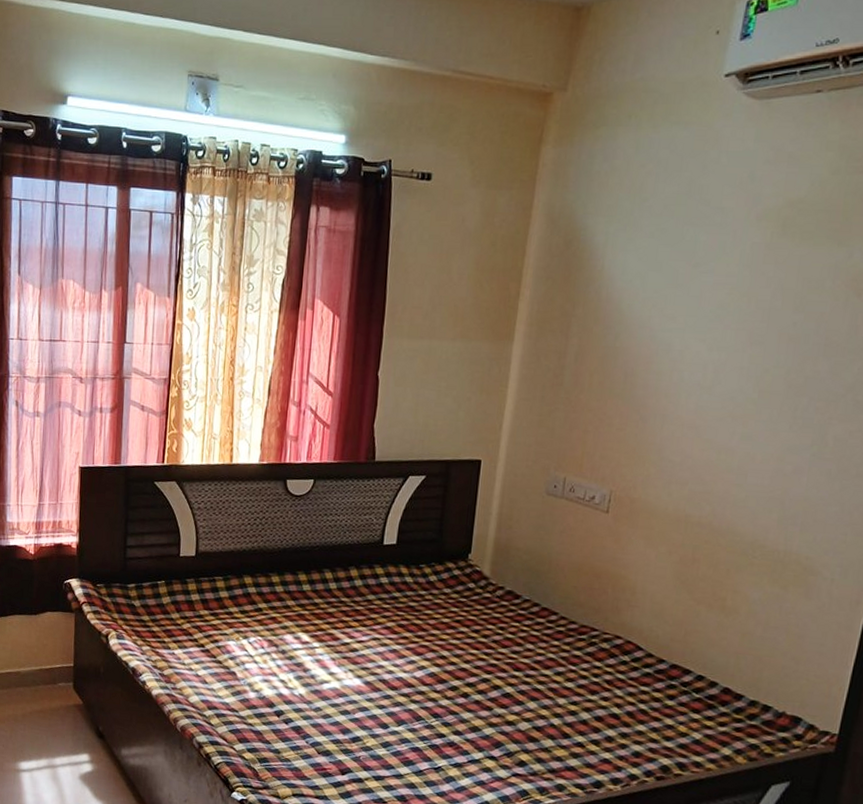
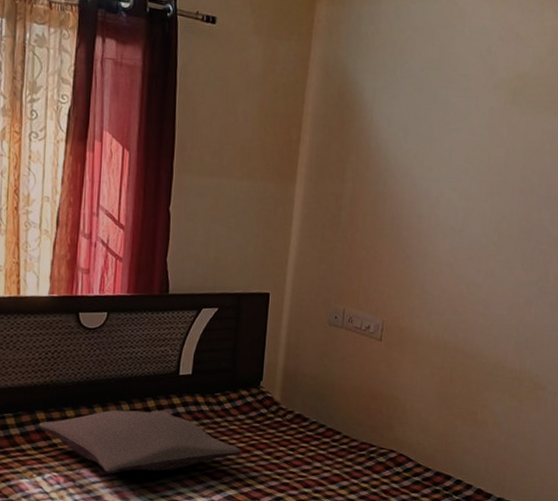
pillow: none [246,577,446,643] -> present [39,410,241,474]

